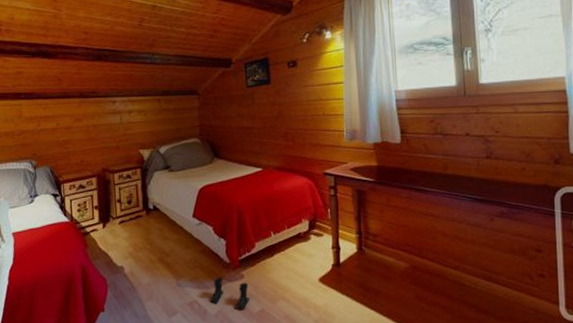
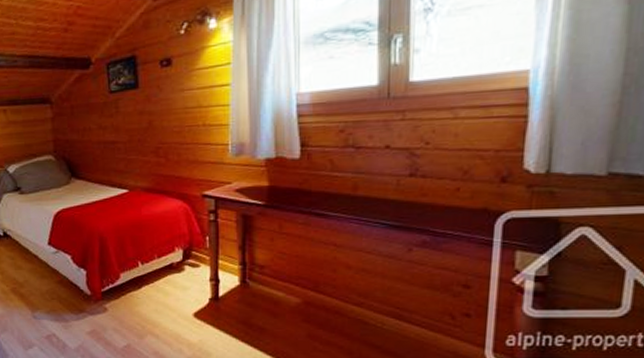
boots: present [210,277,250,310] -> none [70,310,114,344]

